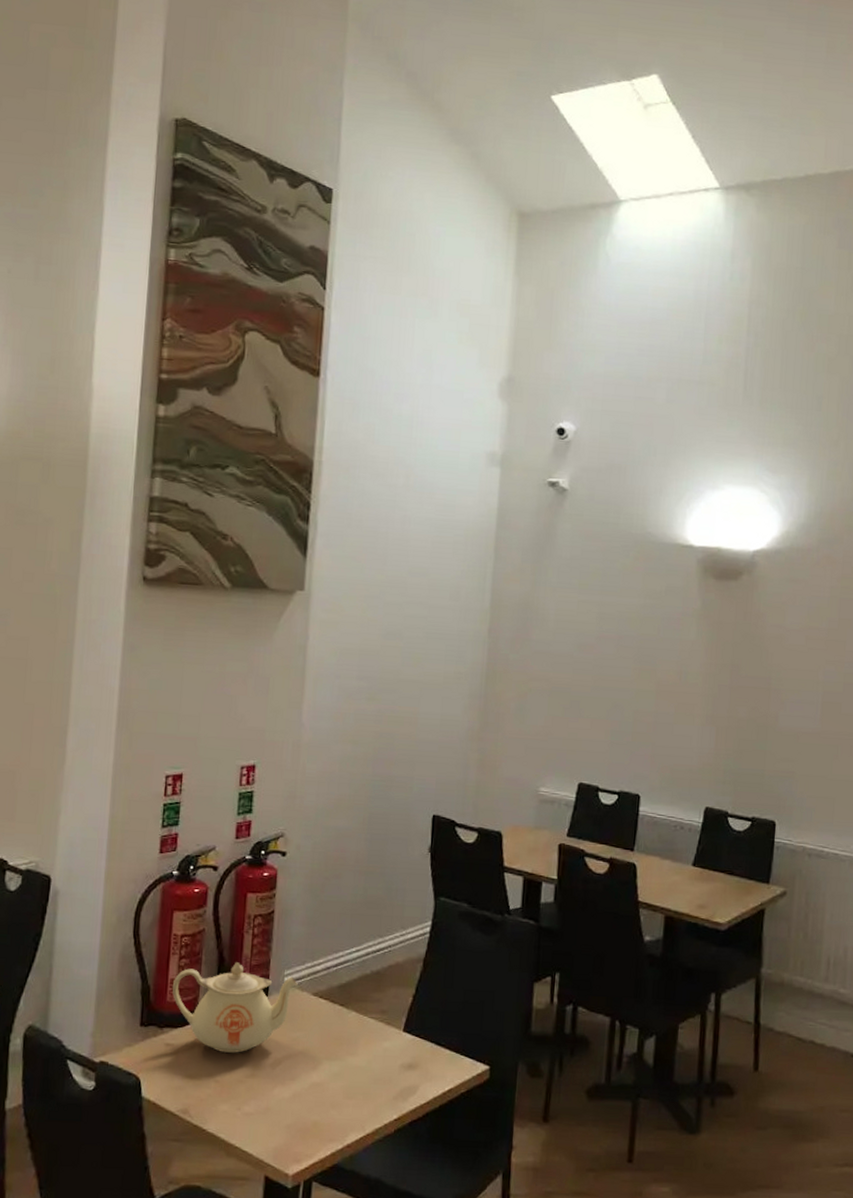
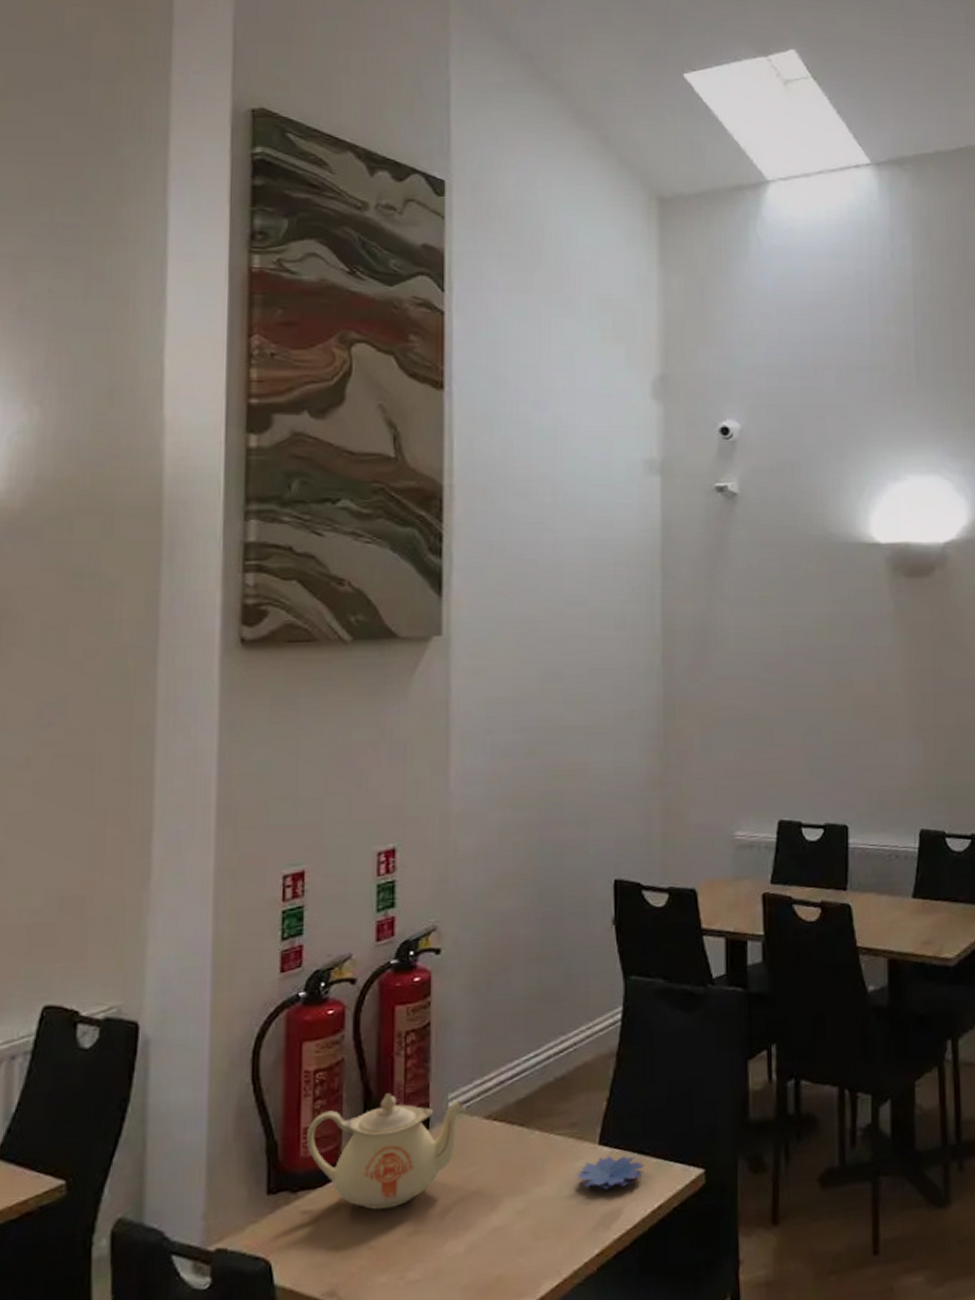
flower: none [383,1041,439,1069] -> present [577,1155,644,1190]

